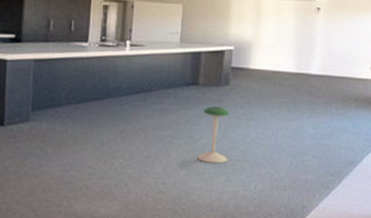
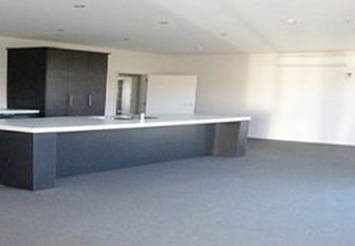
stool: present [197,106,230,164] -> none [210,176,245,232]

